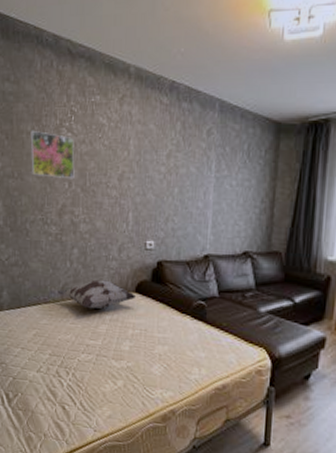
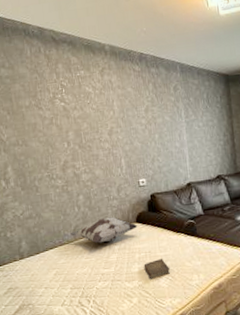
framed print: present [30,130,75,180] -> none [28,104,72,141]
book: none [136,340,166,363] -> present [143,259,170,280]

